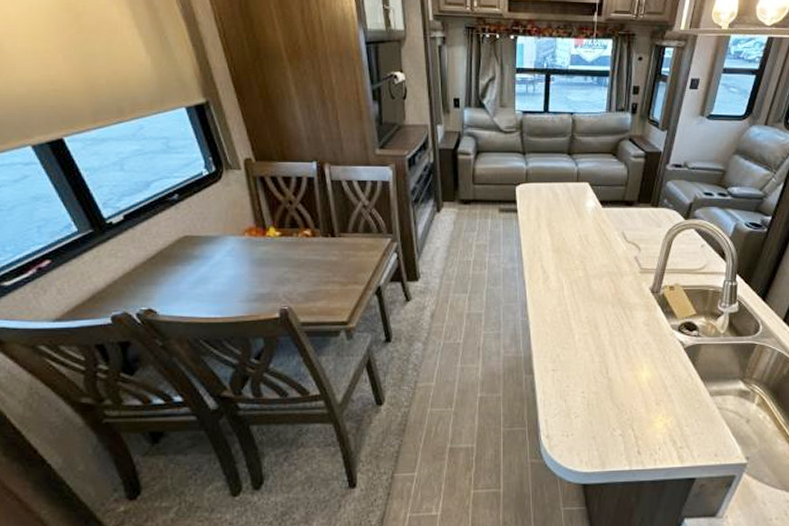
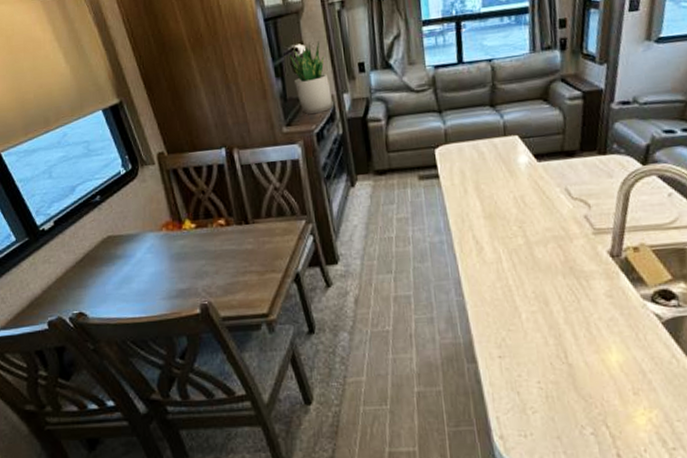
planter: none [388,72,427,141] -> present [289,41,334,115]

